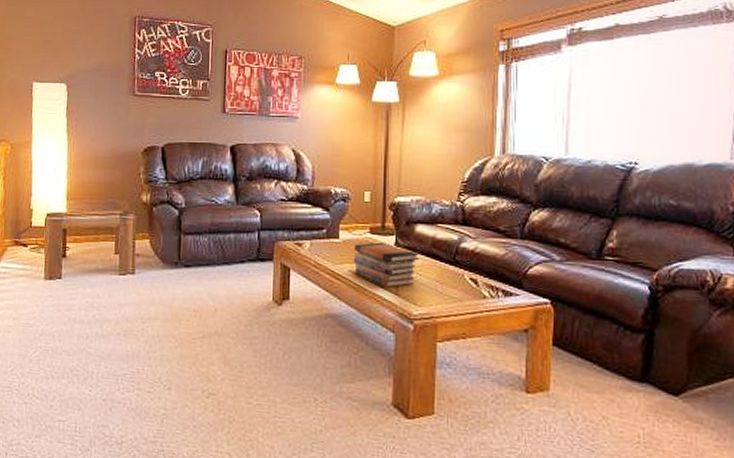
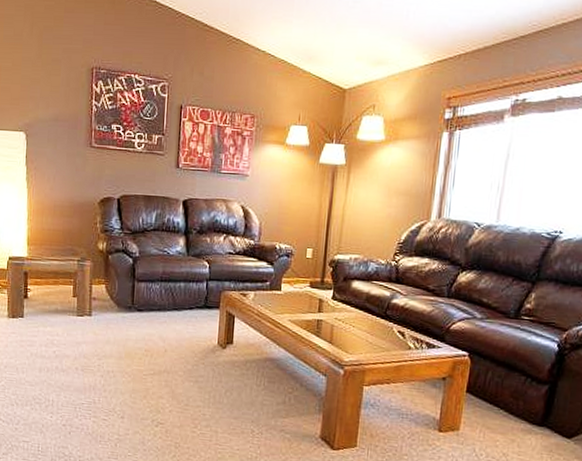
book stack: present [353,242,419,288] -> none [293,295,353,337]

